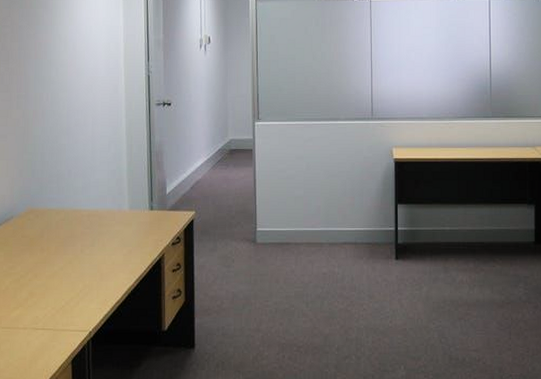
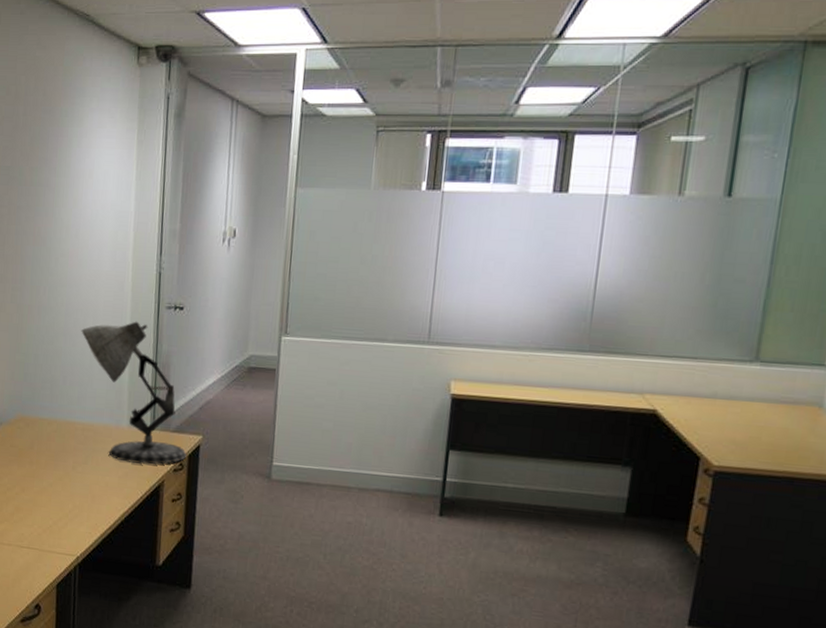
desk lamp: none [82,118,182,242] -> present [81,321,186,465]

